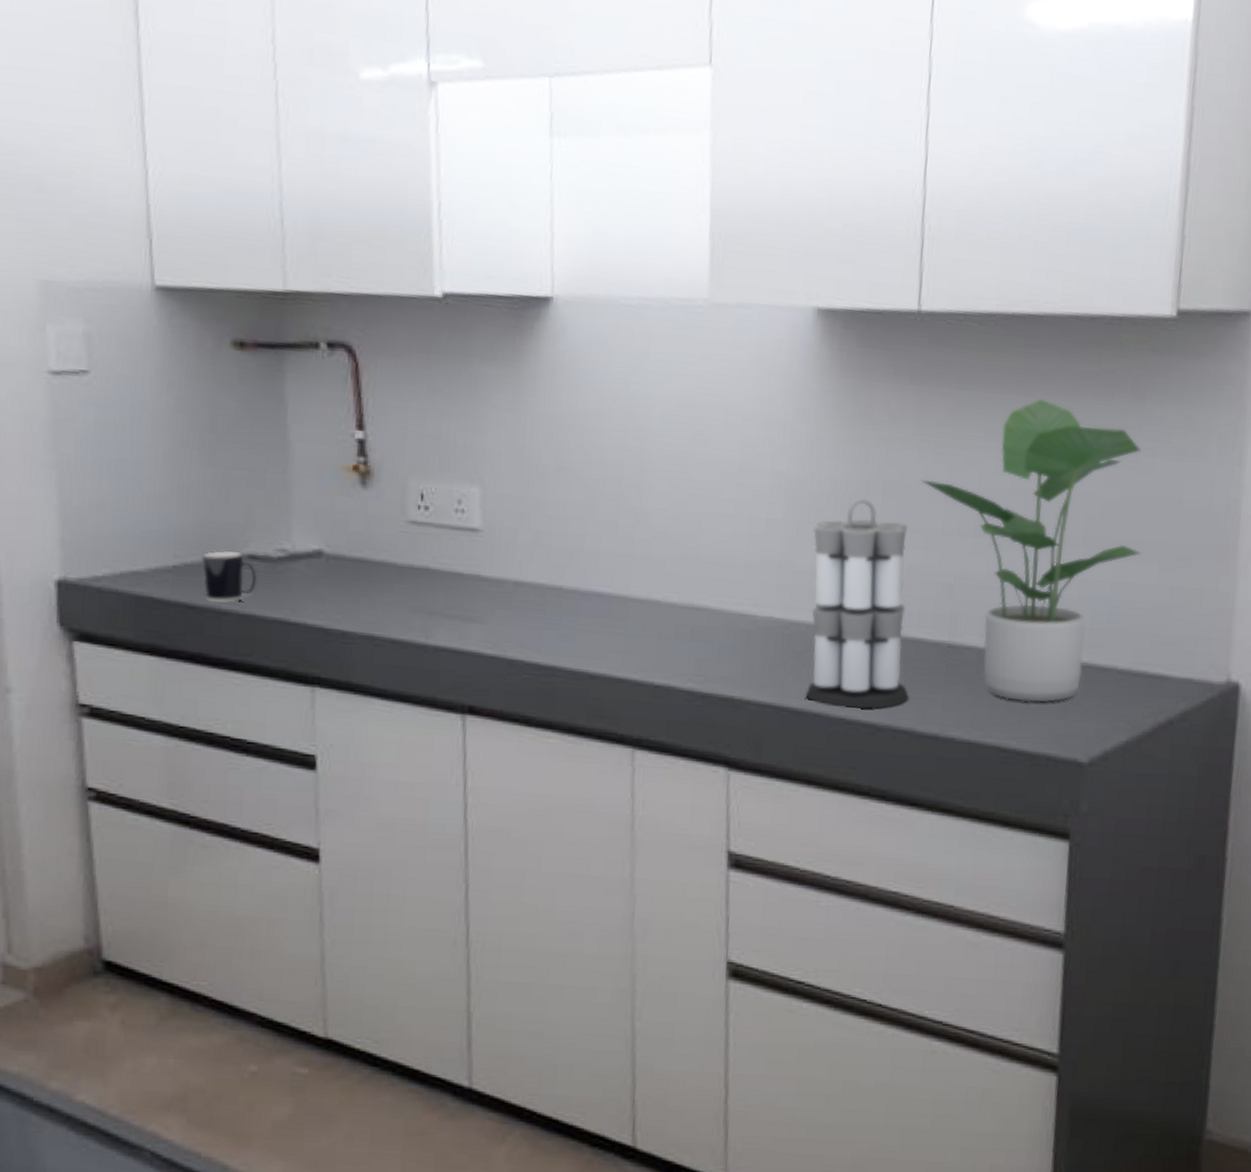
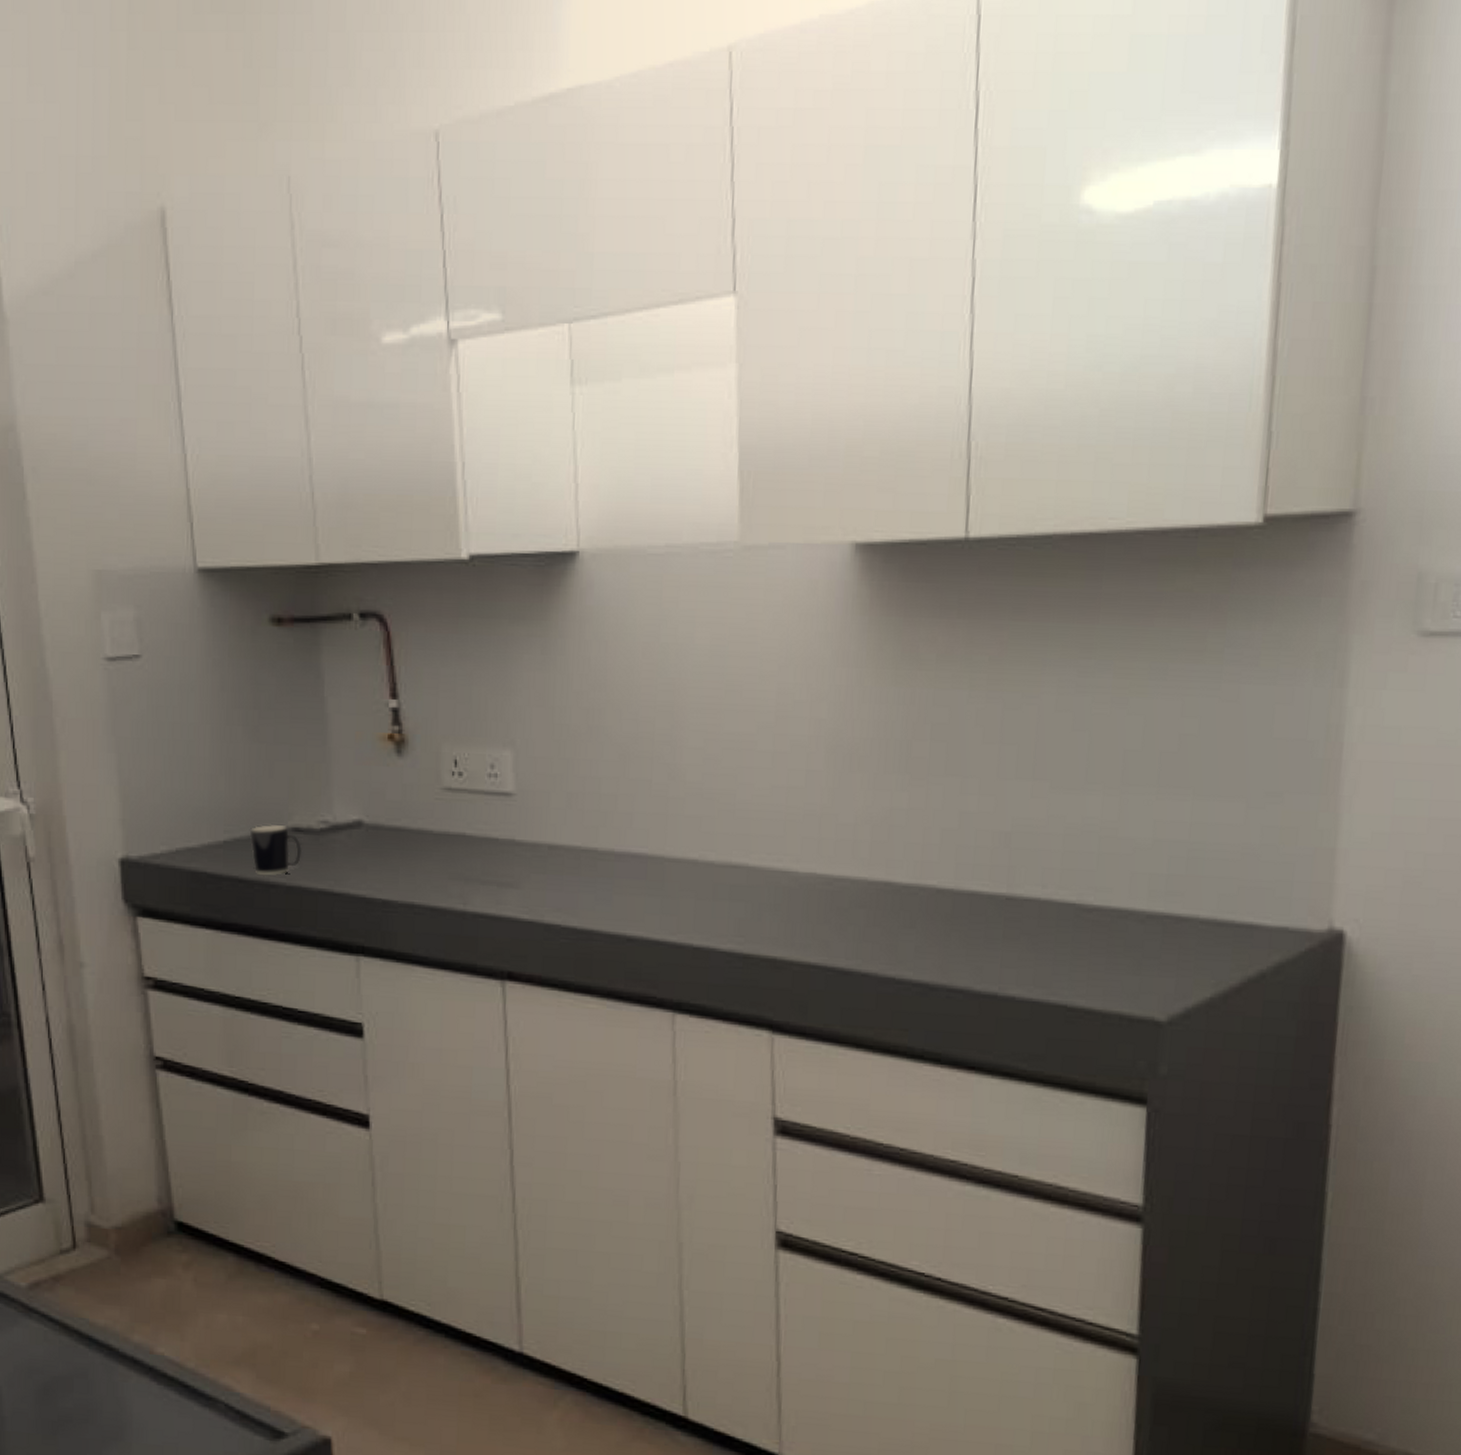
spice rack: present [806,498,909,709] -> none [853,743,963,968]
potted plant: present [921,398,1142,703] -> none [972,624,1225,957]

